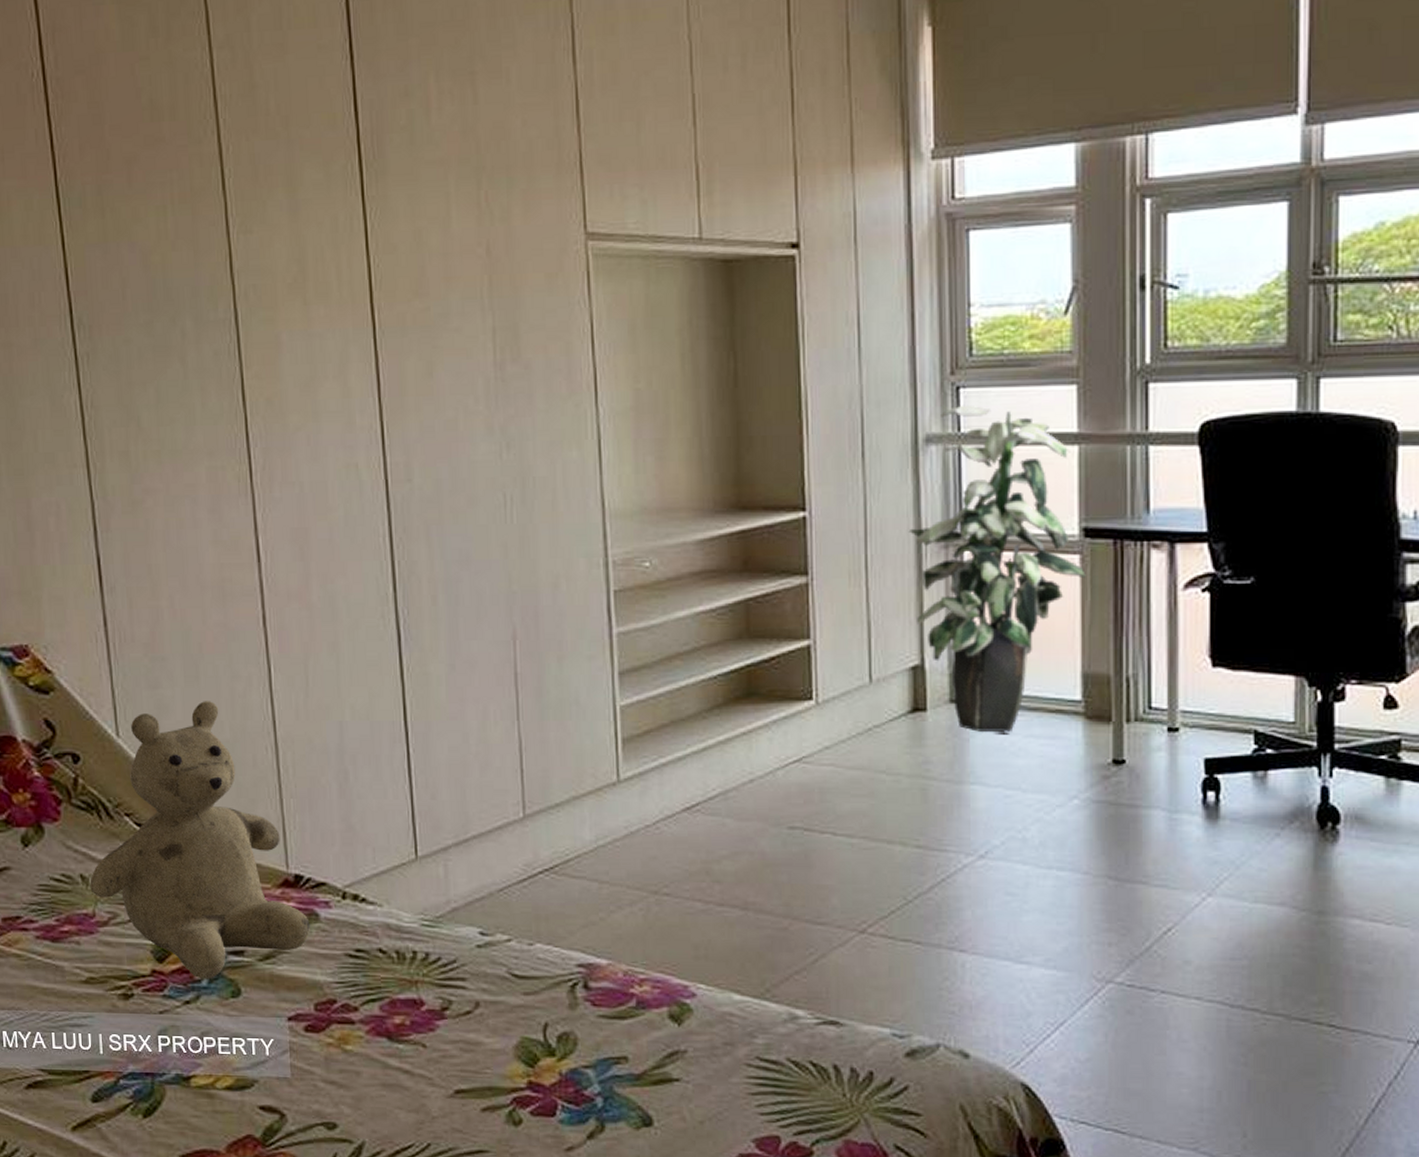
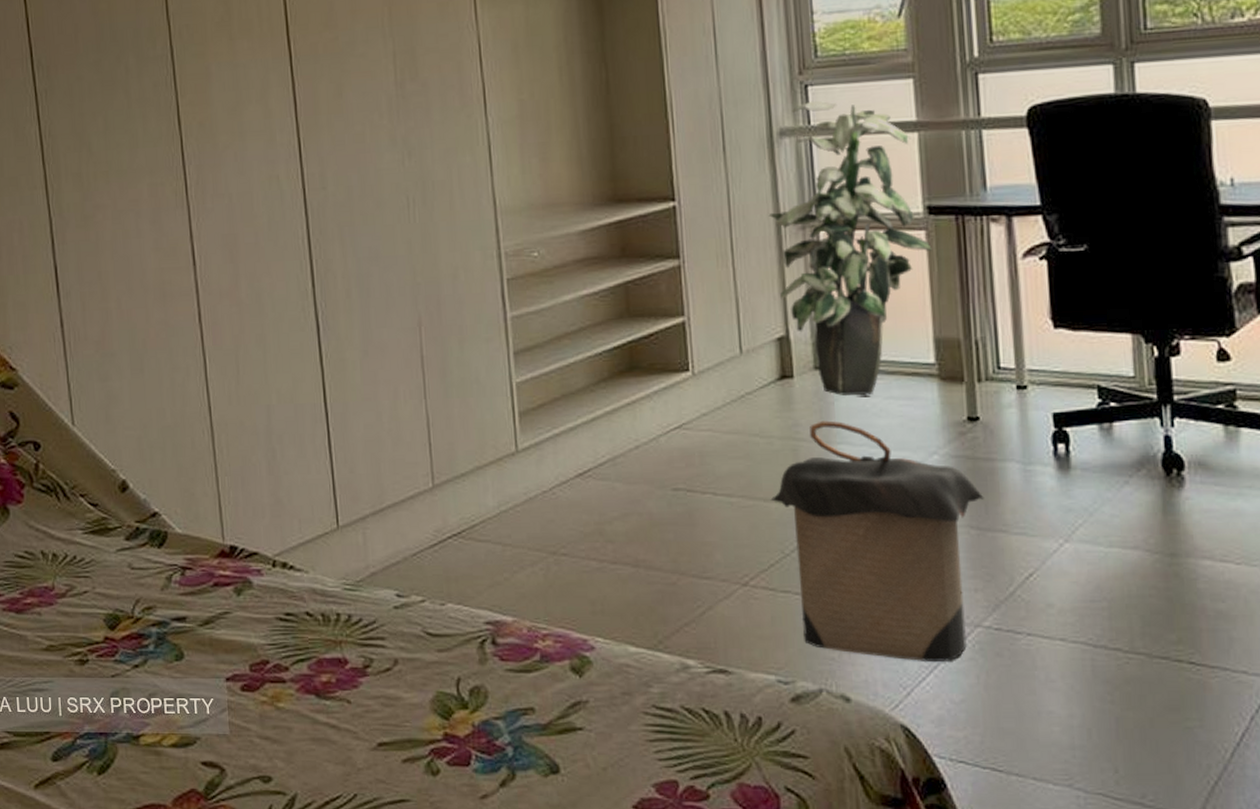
teddy bear: present [90,701,310,979] -> none [49,391,245,644]
laundry hamper: none [894,758,1125,1019] -> present [770,420,984,663]

